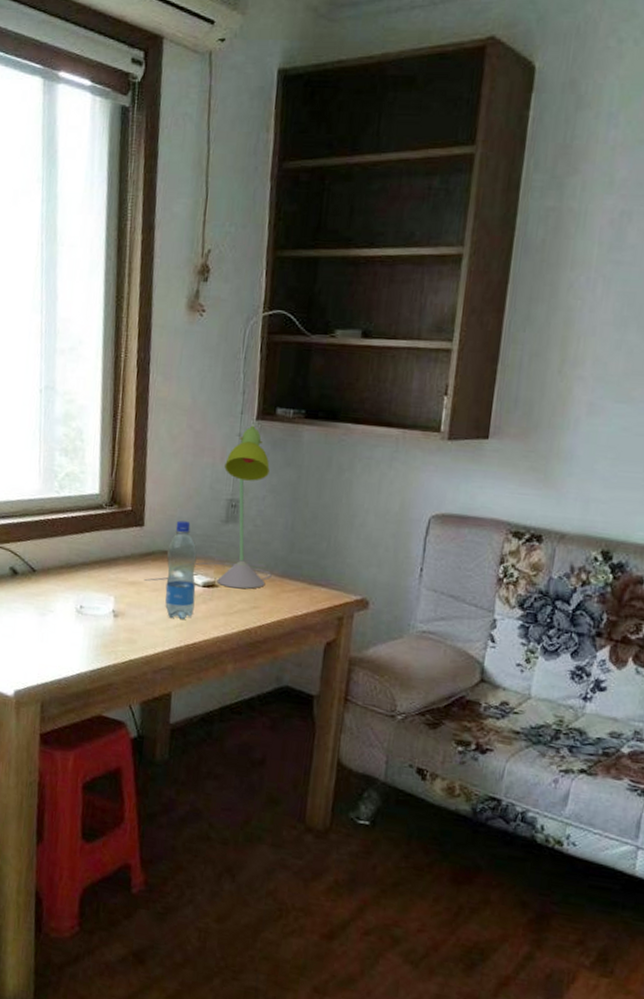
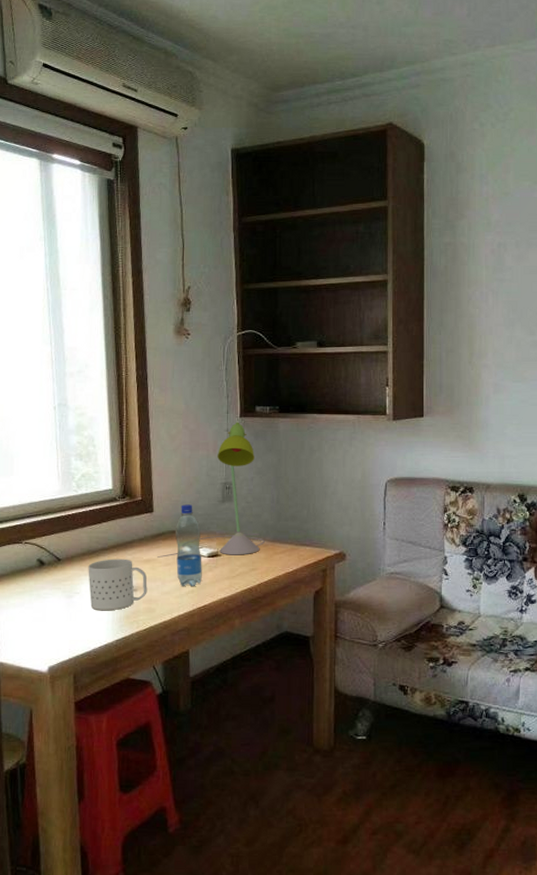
mug: none [64,576,131,636] -> present [88,559,148,611]

